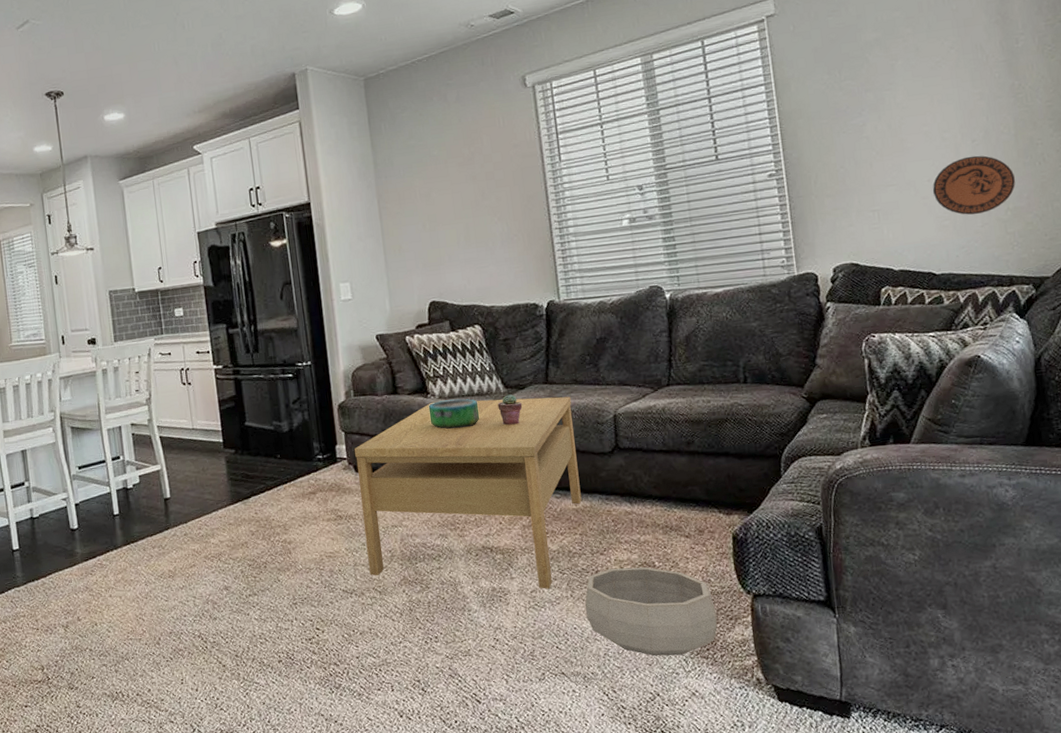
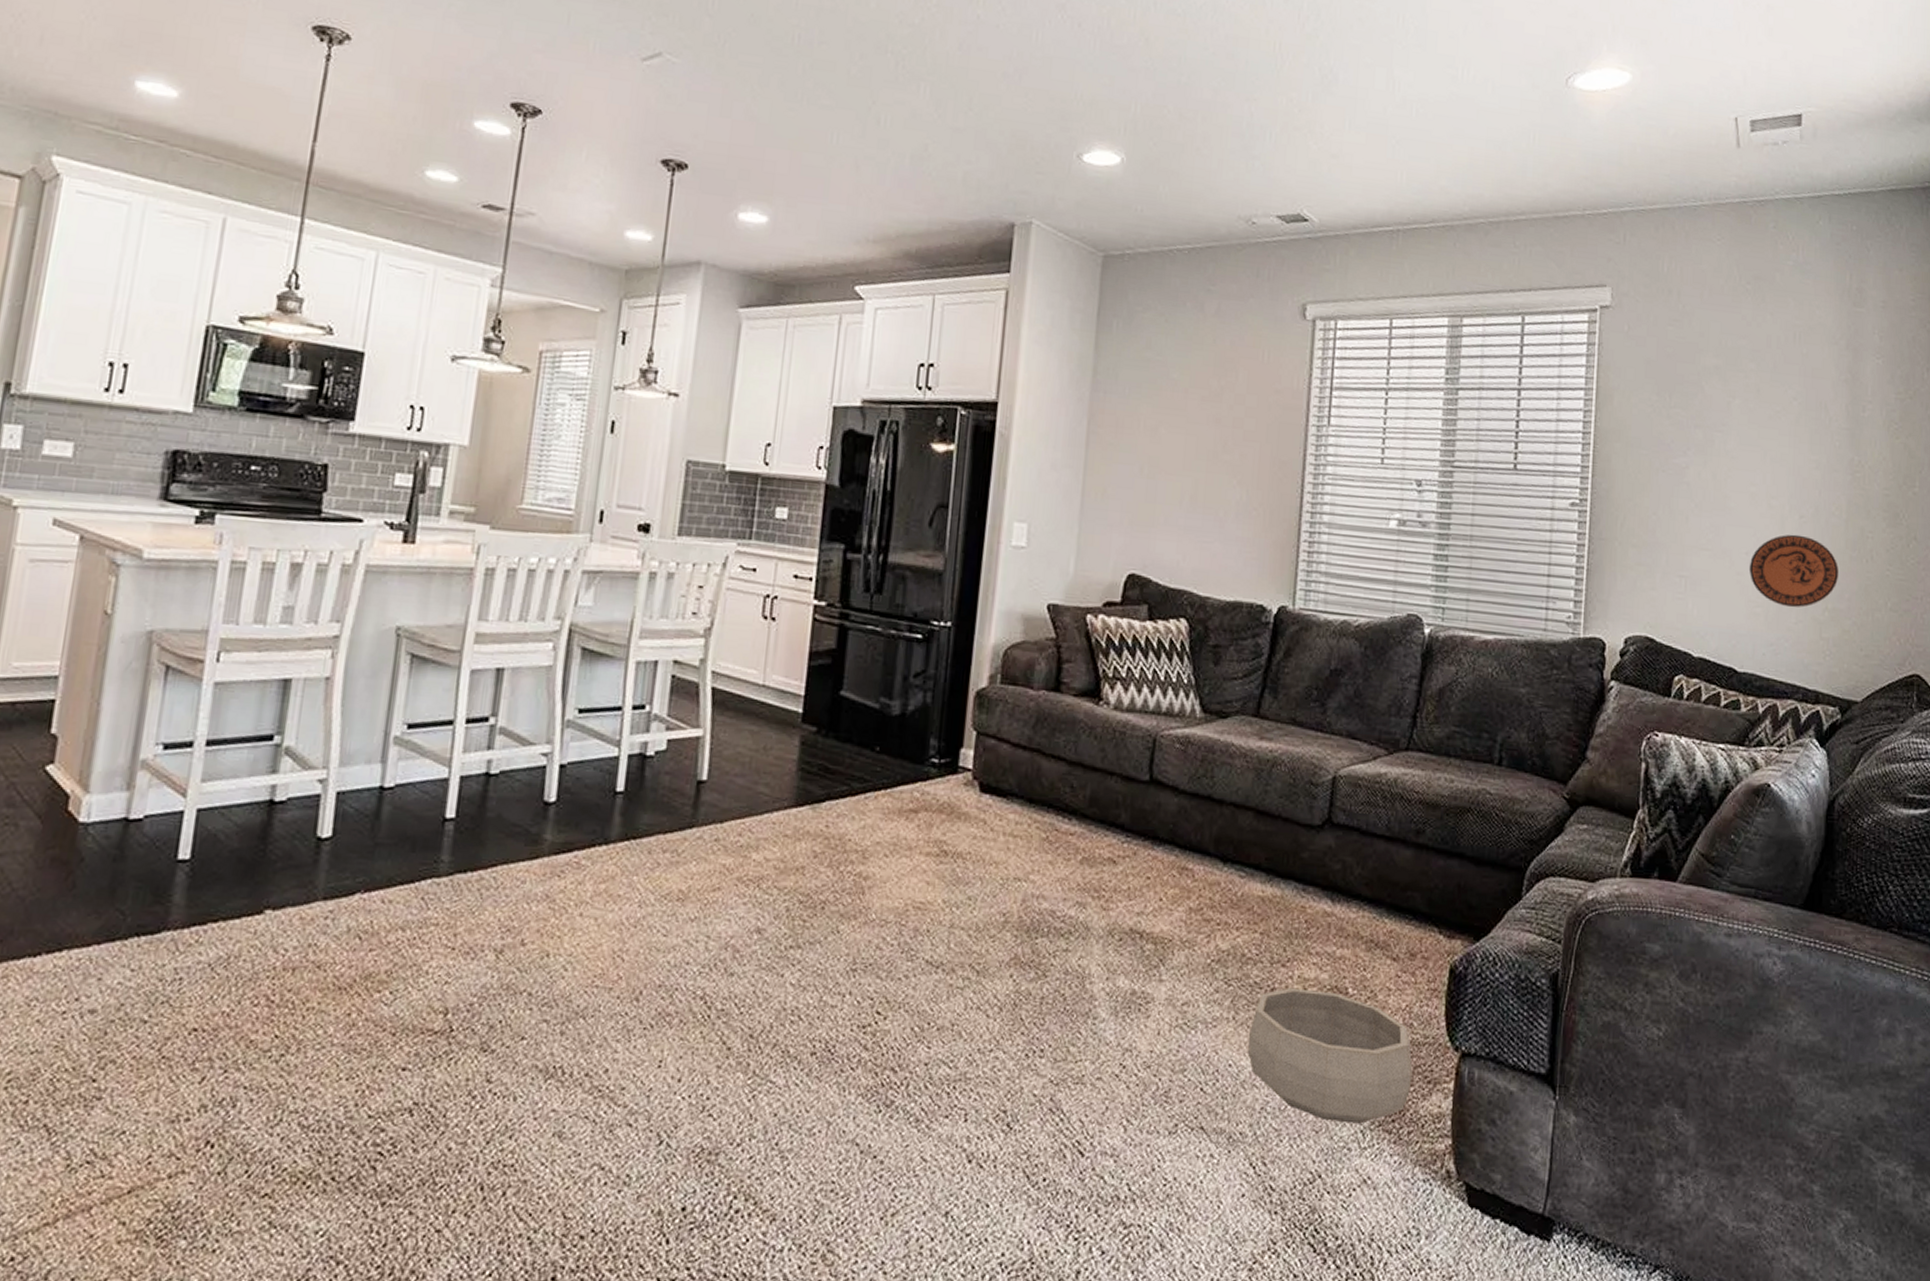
coffee table: present [354,396,582,589] -> none [969,712,1283,1004]
decorative bowl: present [428,399,480,429] -> none [1096,713,1164,757]
potted succulent: present [497,394,523,425] -> none [1188,722,1221,765]

